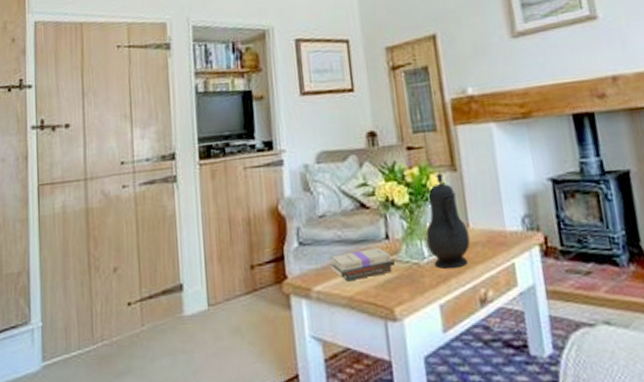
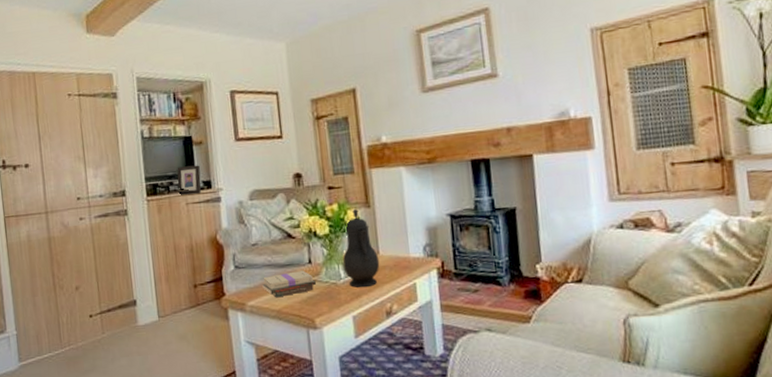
picture frame: none [234,123,262,159] -> present [177,165,202,196]

